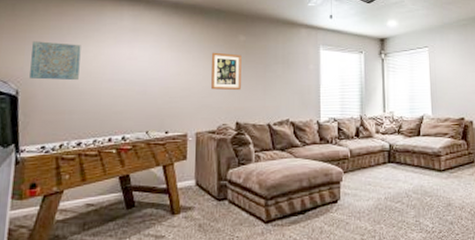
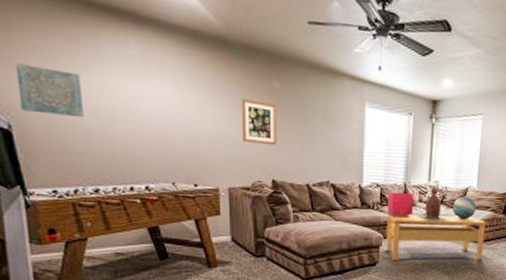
storage bin: none [345,125,372,149] -> present [387,192,415,216]
coffee table: none [346,144,448,196] -> present [386,214,486,261]
lantern: none [373,116,410,152] -> present [415,186,451,222]
decorative globe: none [410,125,434,148] -> present [453,196,477,220]

